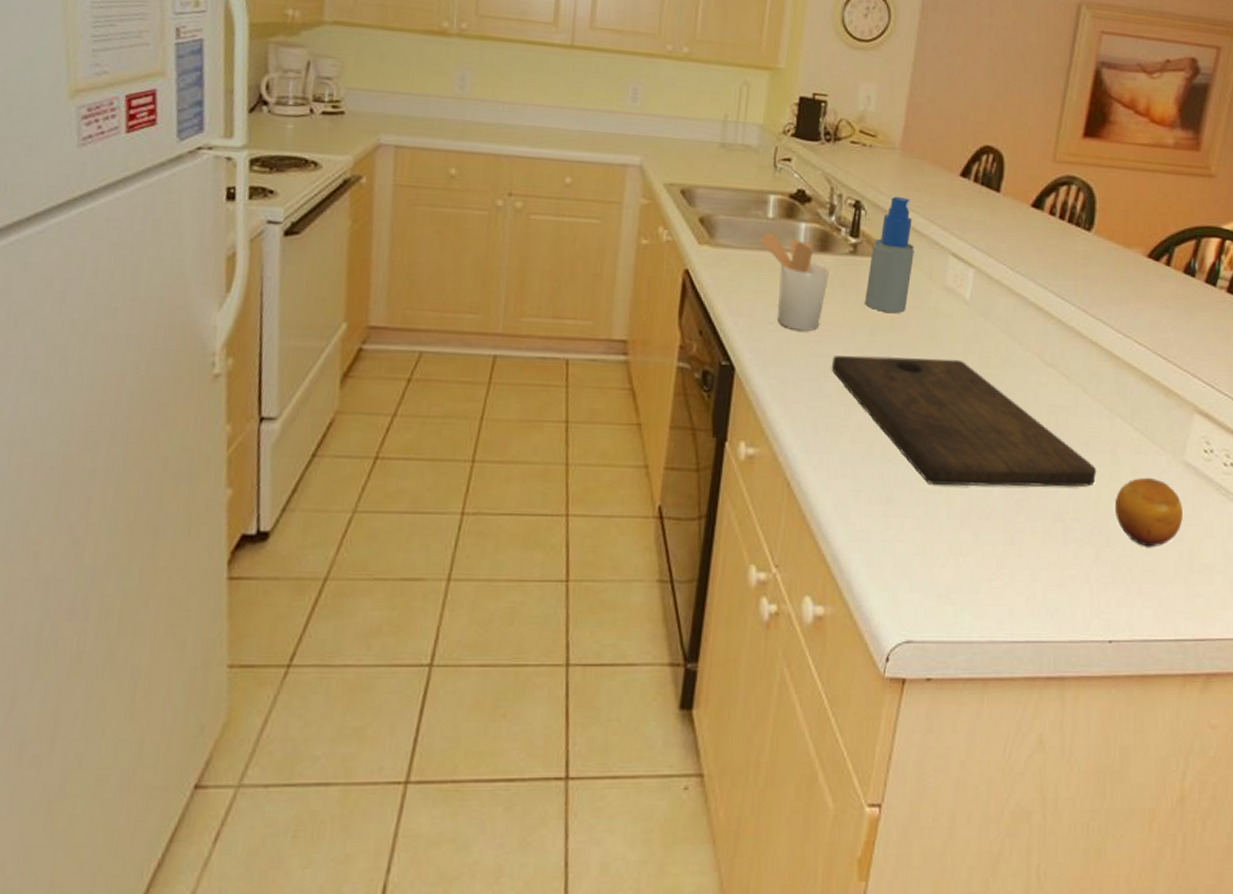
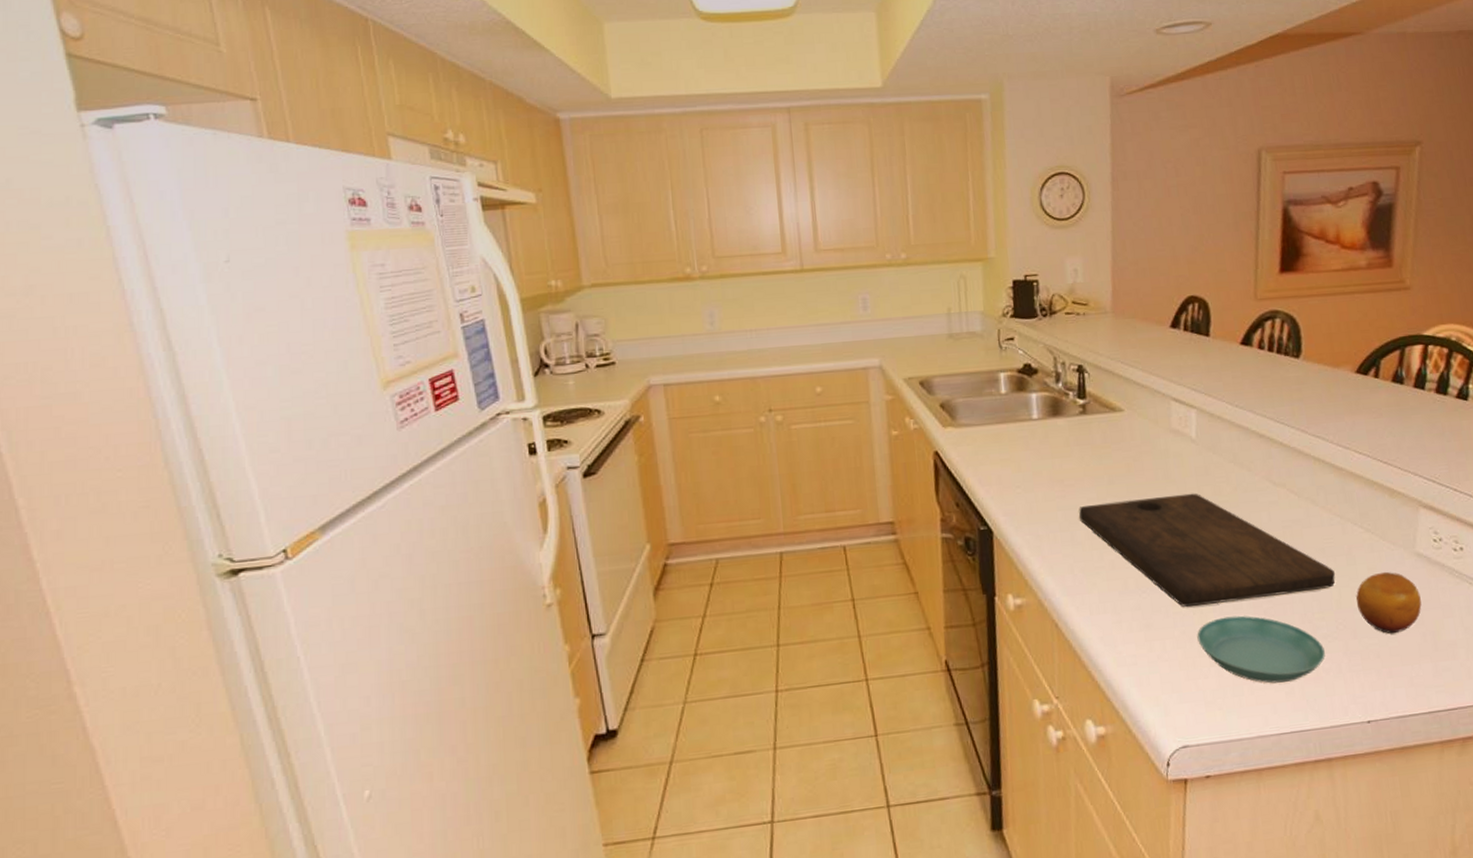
utensil holder: present [759,233,830,331] -> none [996,407,1065,490]
spray bottle: present [865,196,914,313] -> none [1099,355,1139,461]
saucer: none [940,502,1074,584] -> present [1197,615,1325,684]

